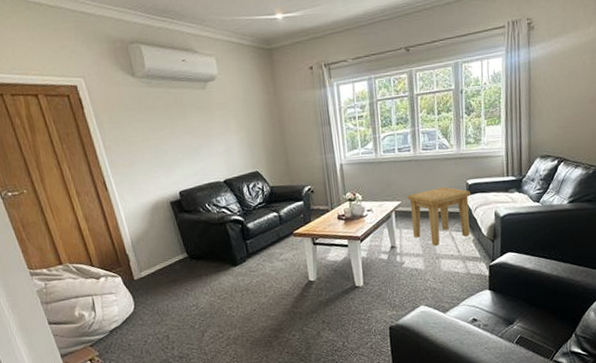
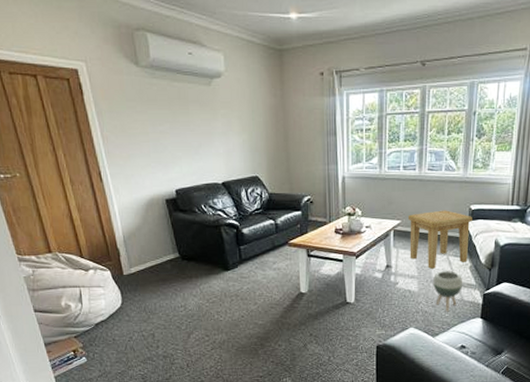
planter: none [438,246,468,287] -> present [433,271,463,312]

